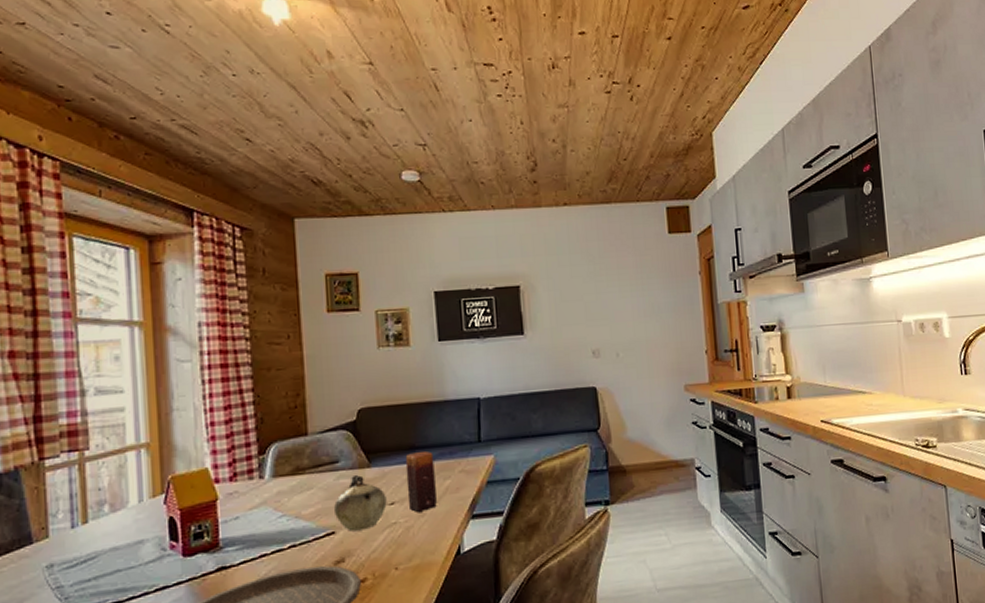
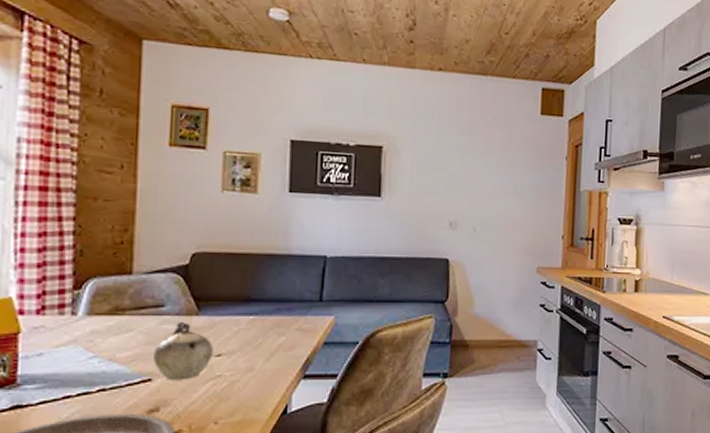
candle: present [405,451,438,513] -> none [236,305,270,368]

